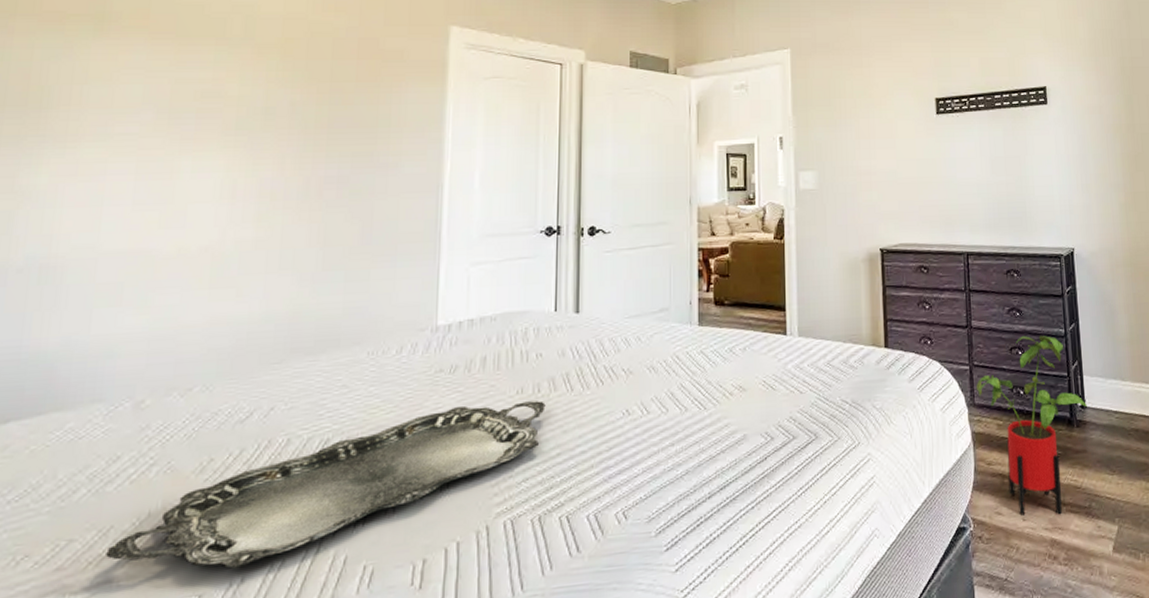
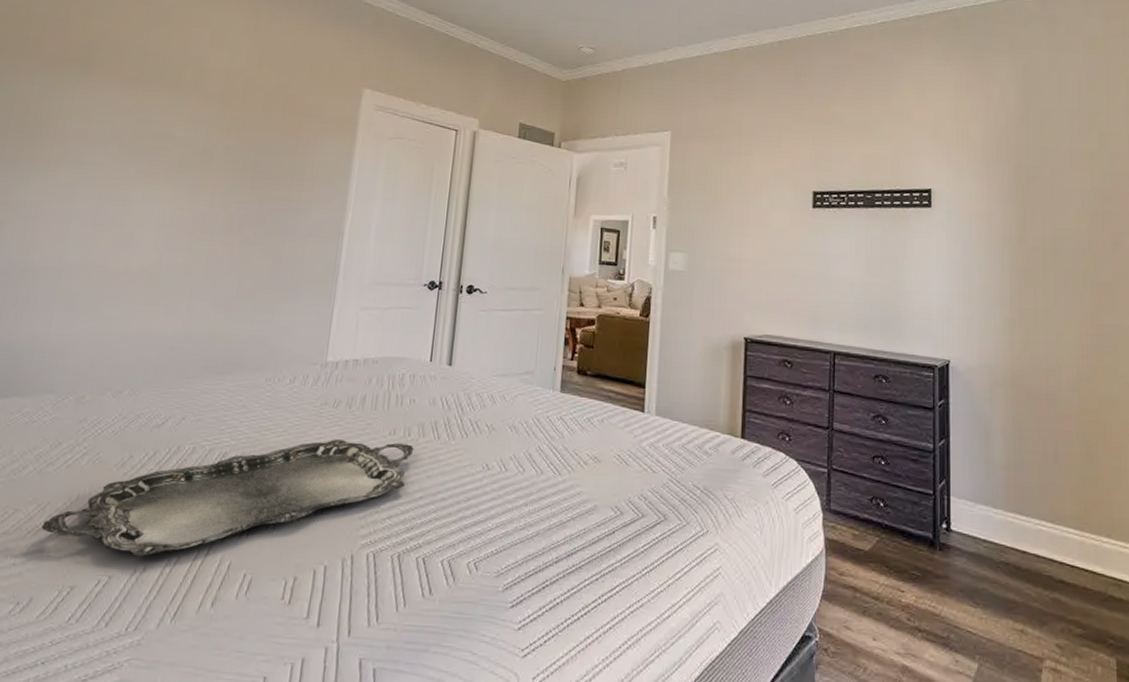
house plant: present [976,336,1088,516] -> none [834,446,953,641]

